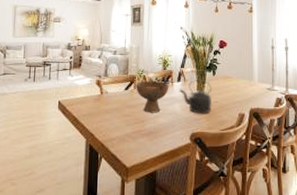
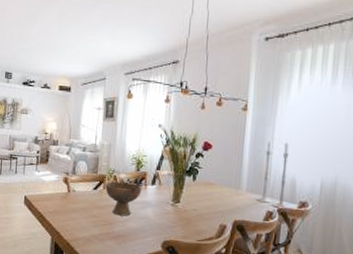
kettle: present [179,79,212,114] -> none [153,183,191,222]

